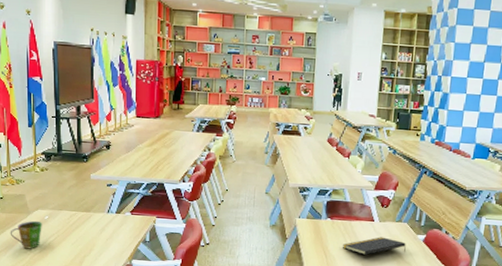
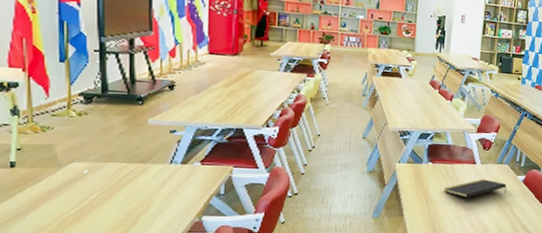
cup: present [10,220,42,249] -> none [31,175,79,211]

